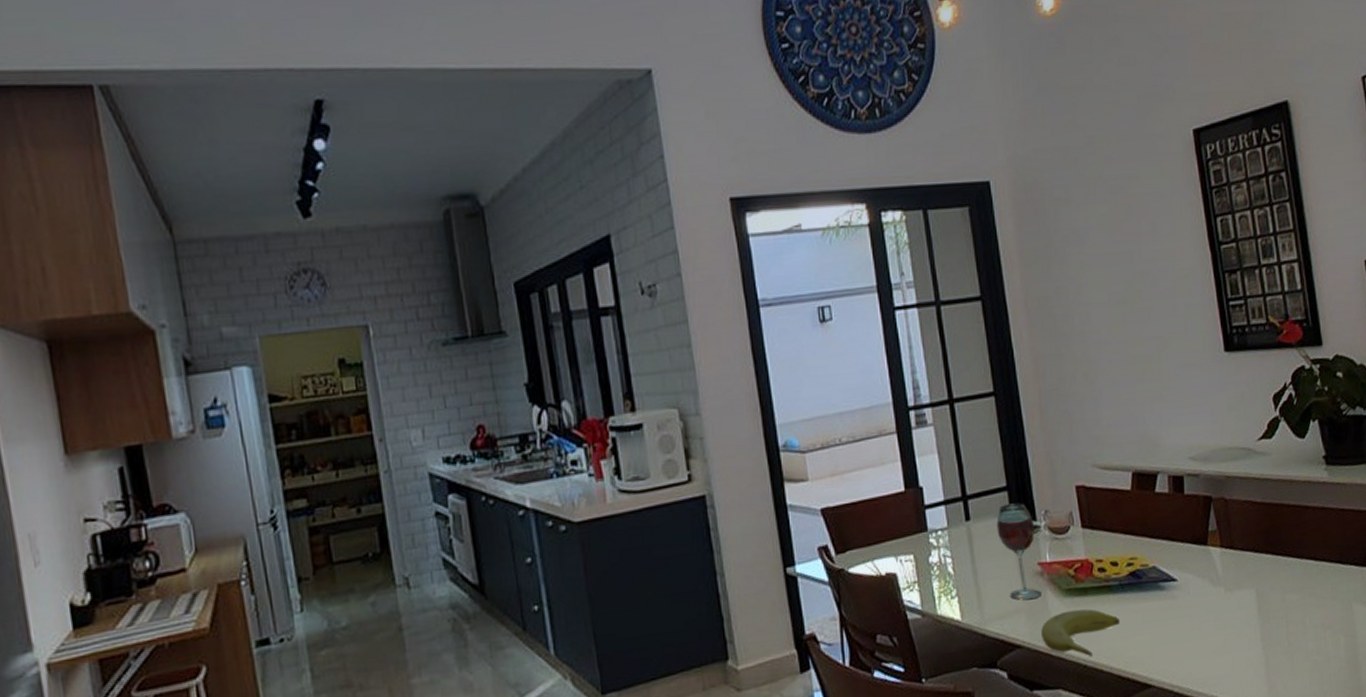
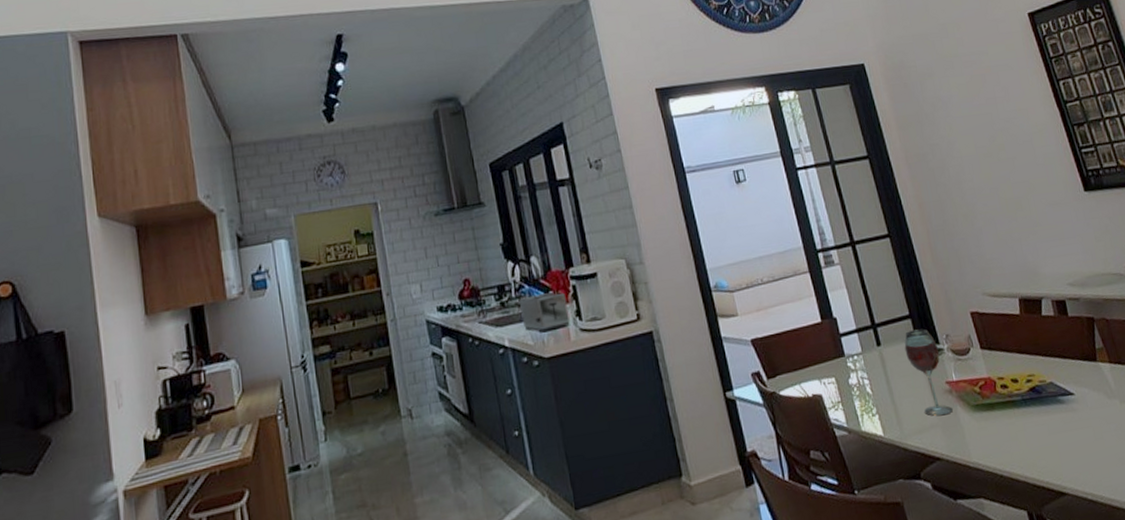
toaster: none [546,445,608,493] -> present [519,292,571,333]
fruit: present [1041,609,1120,657] -> none [956,422,1028,468]

